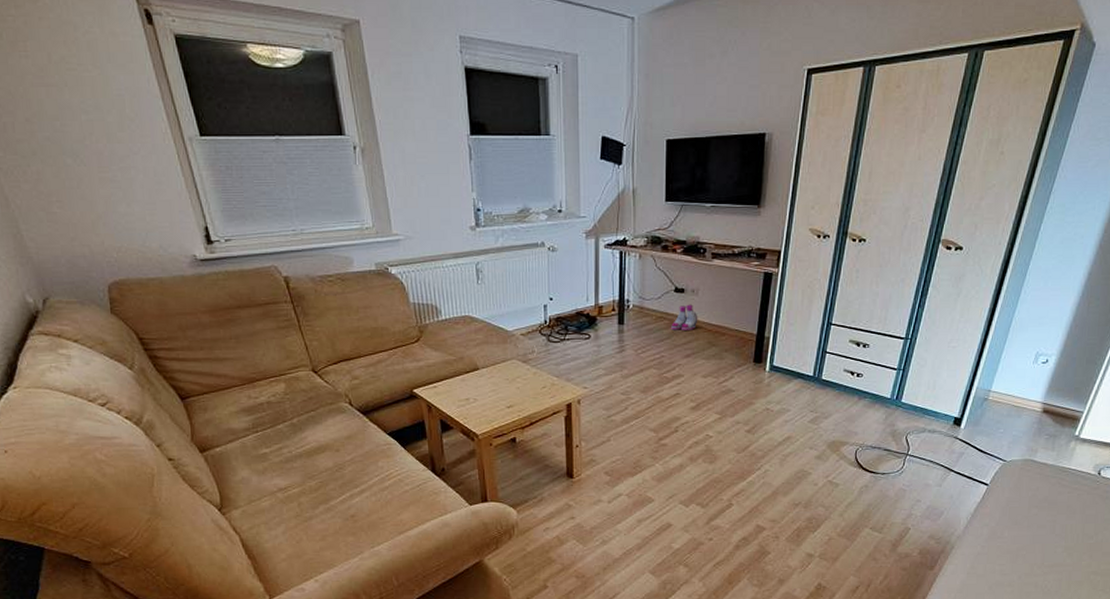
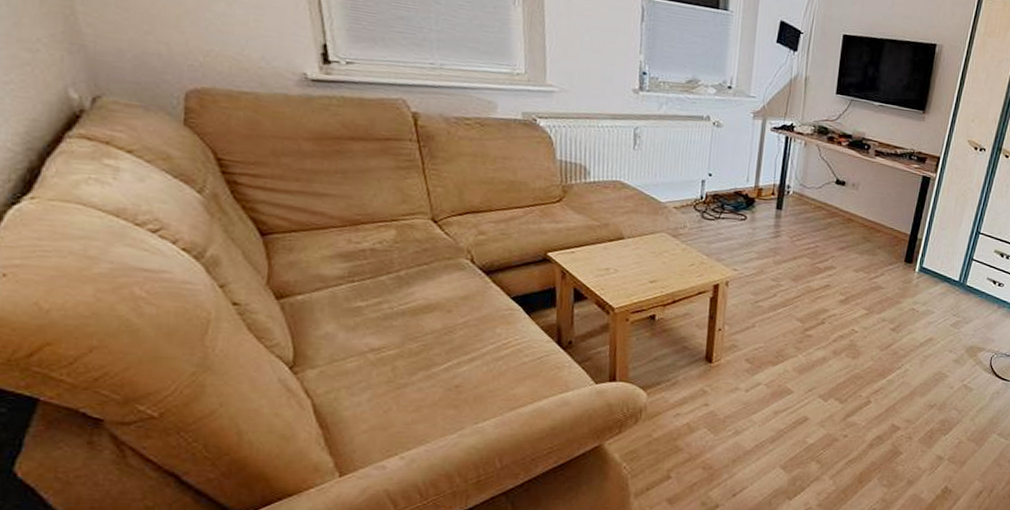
boots: present [671,304,698,330] -> none [828,197,856,224]

